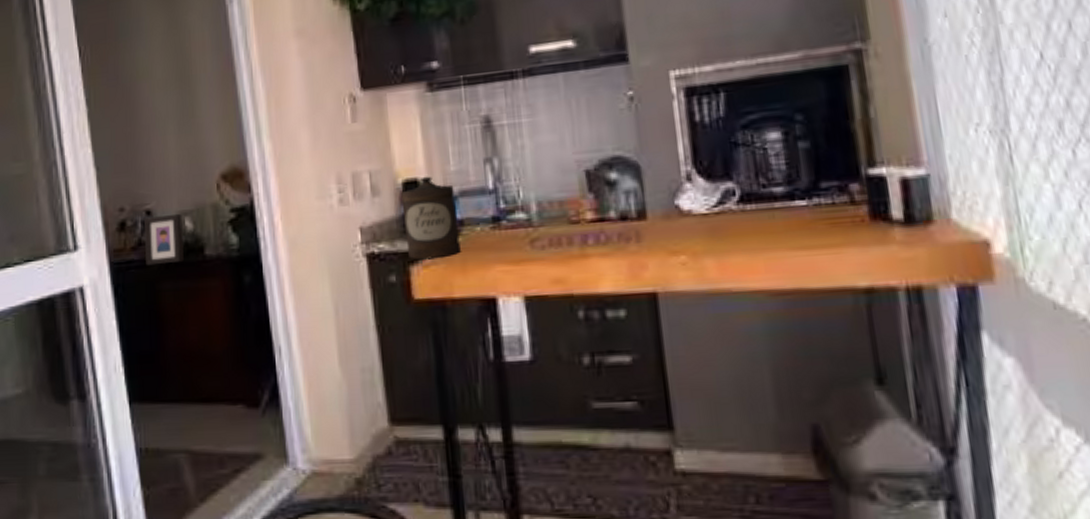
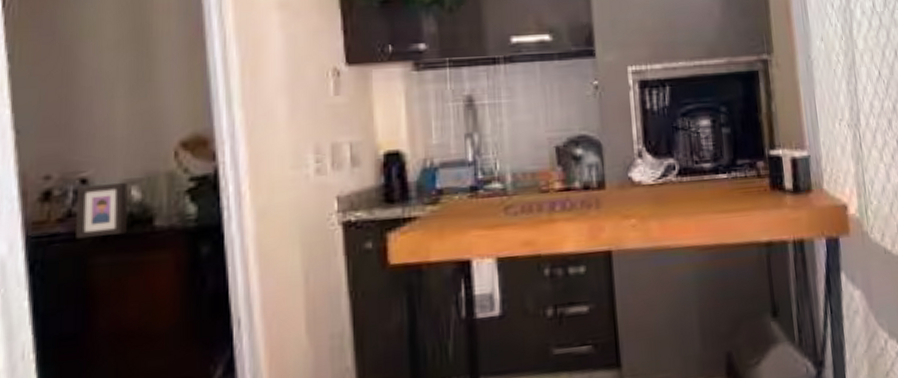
canister: present [401,176,461,260] -> none [382,148,439,227]

